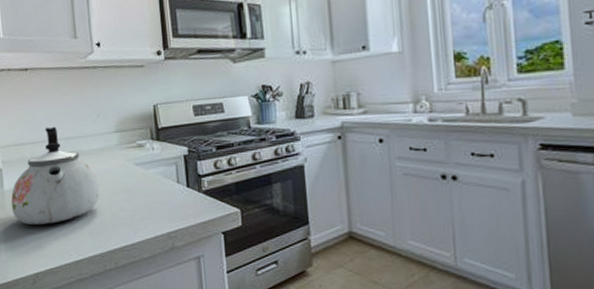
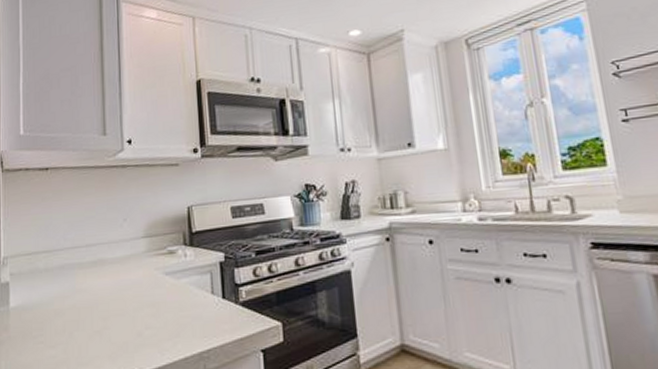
kettle: present [11,126,100,225] -> none [16,232,123,349]

